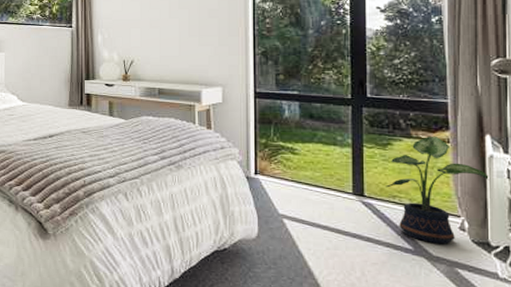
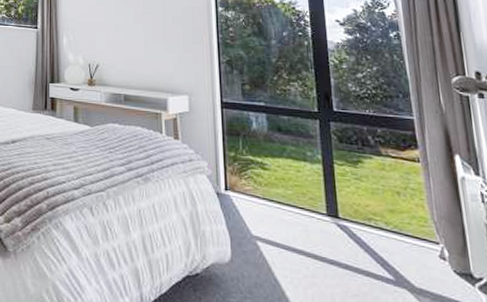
potted plant: present [386,135,489,245] -> none [360,154,464,275]

